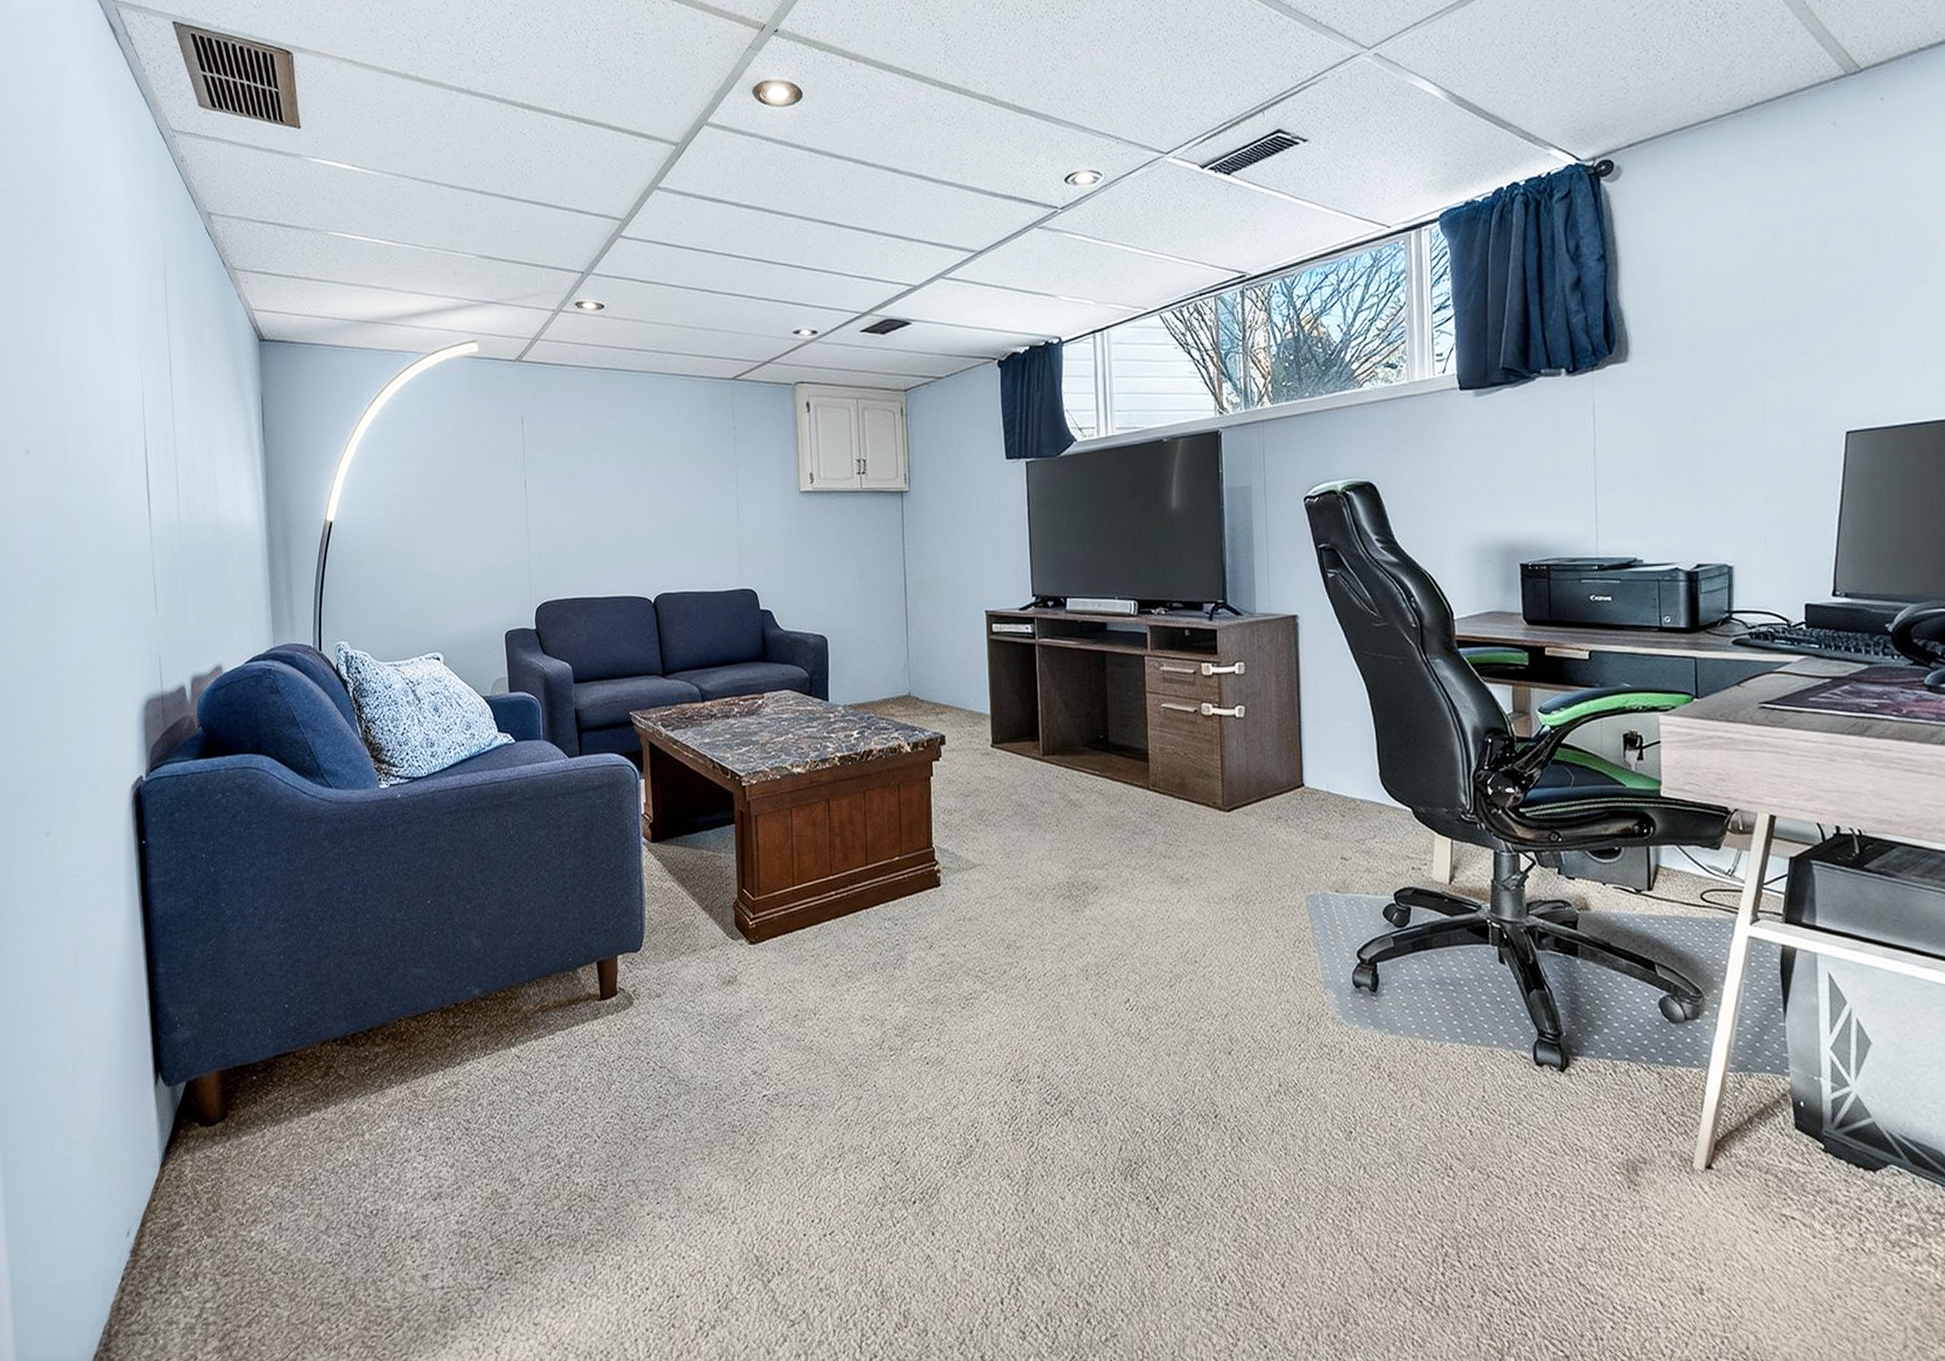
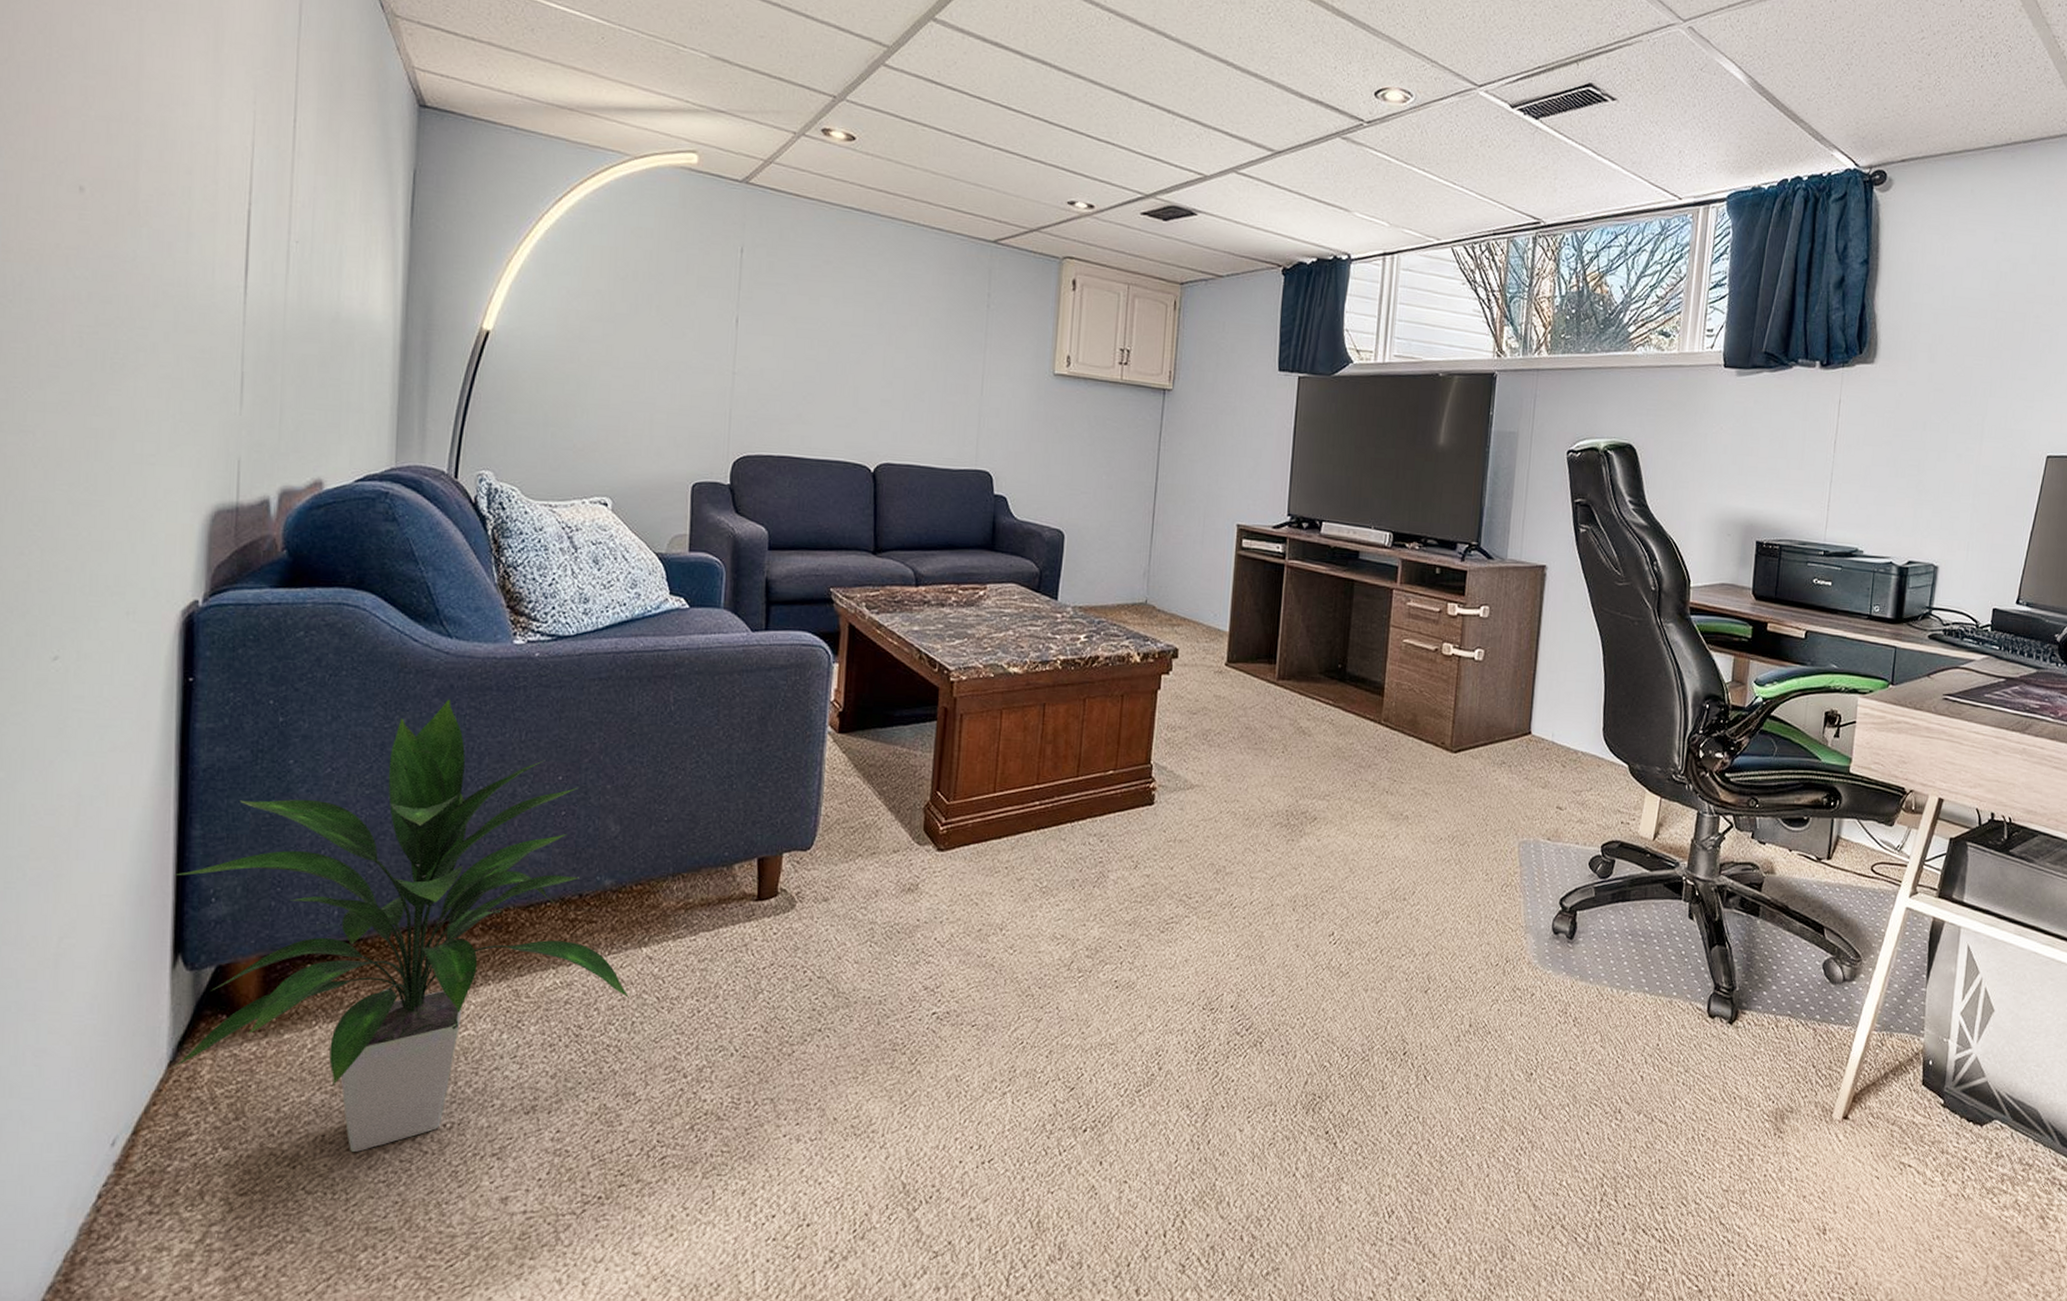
indoor plant: none [148,841,505,1237] -> present [172,699,629,1152]

